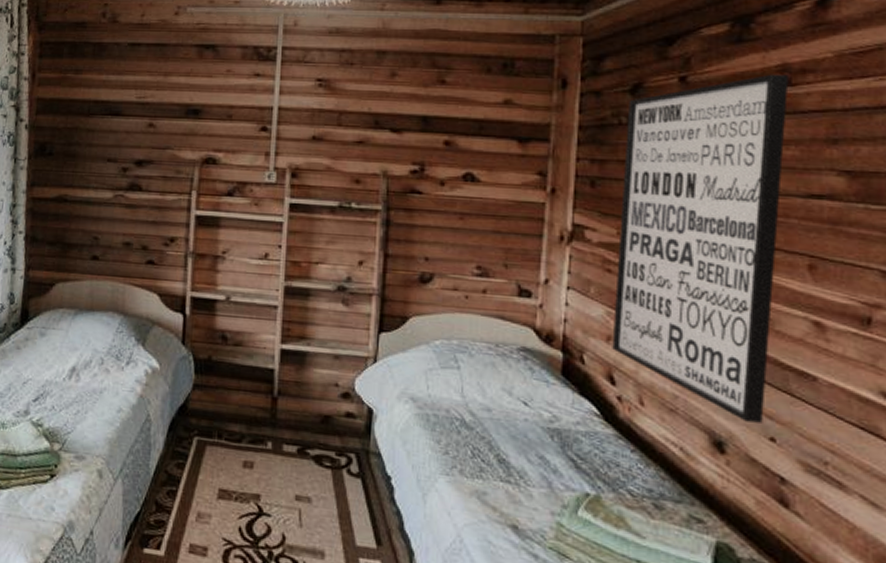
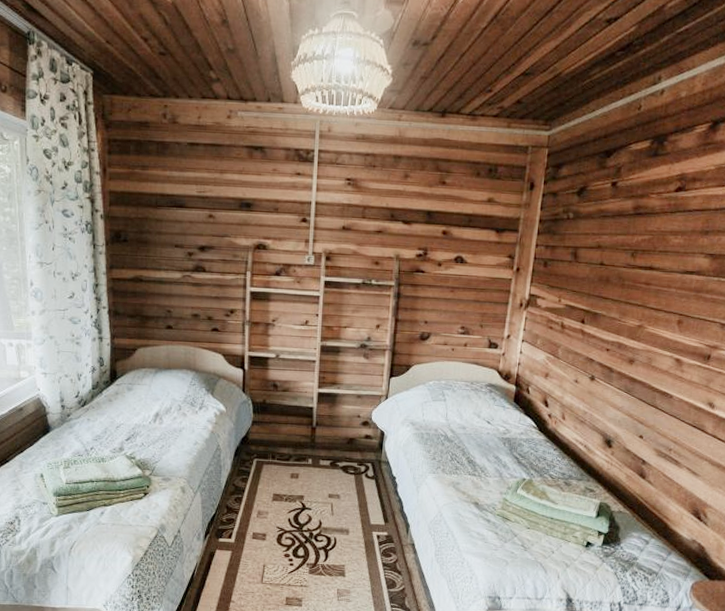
wall art: present [612,74,789,423] -> none [548,181,684,427]

